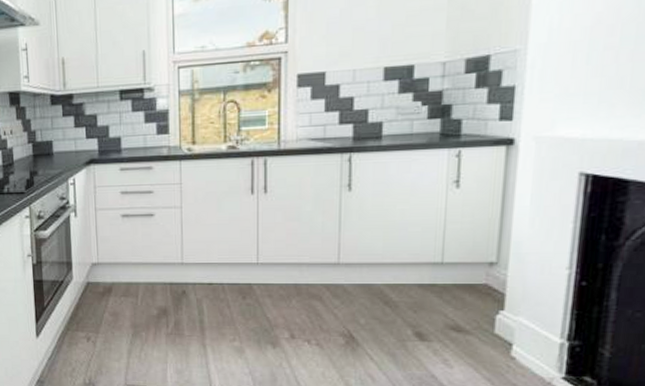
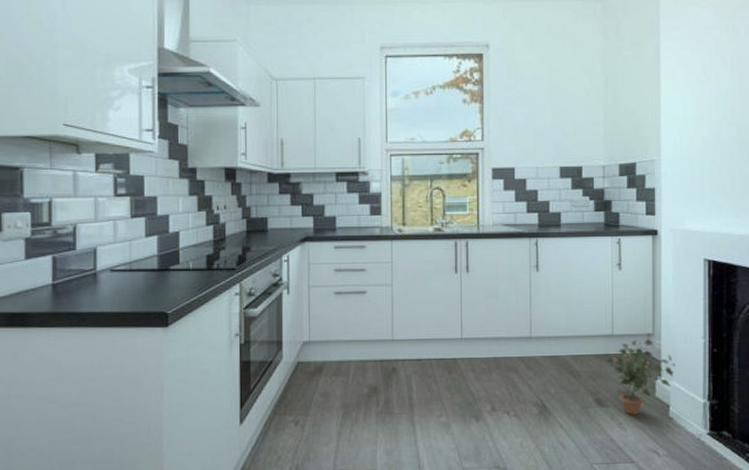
potted plant: none [432,268,525,352] -> present [606,339,675,415]

